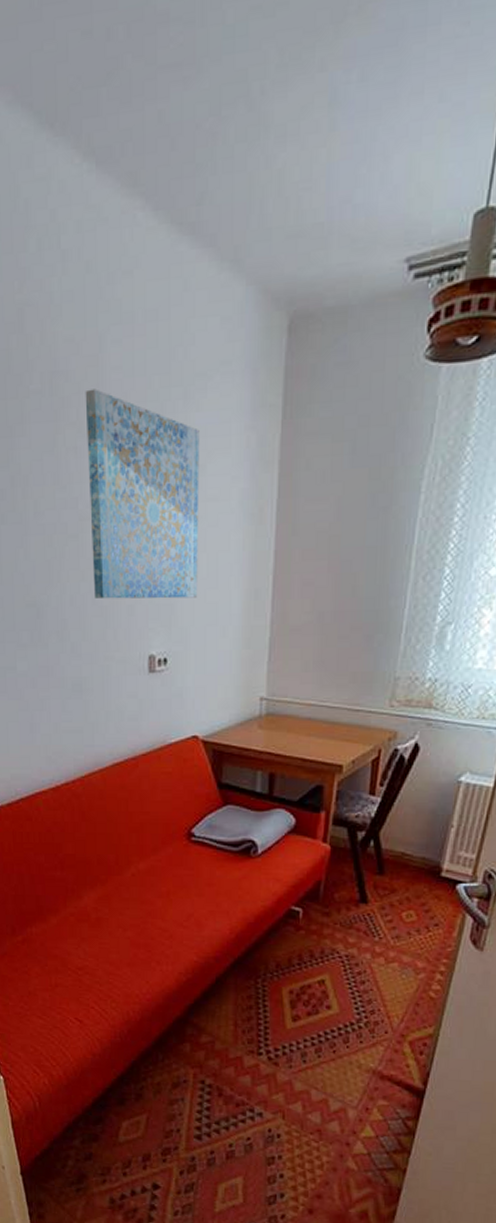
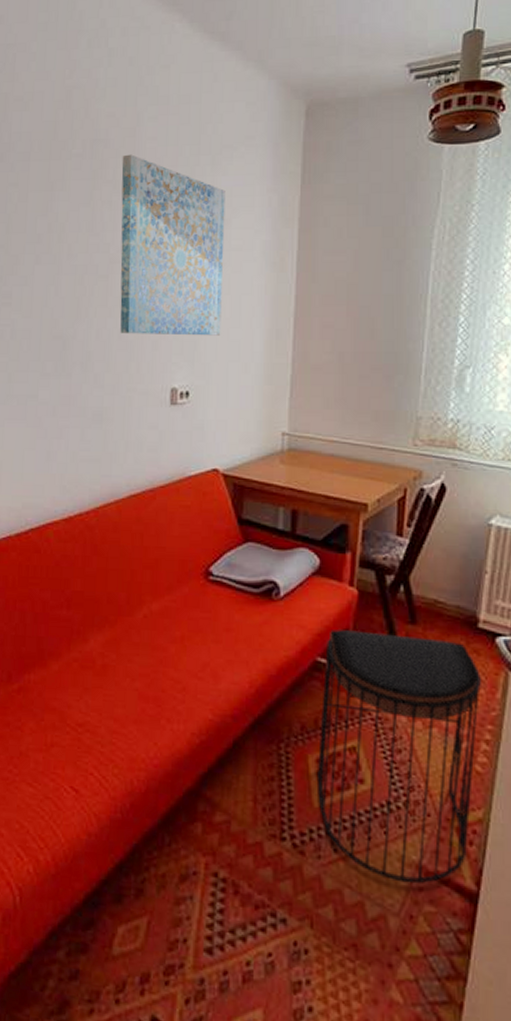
stool: none [290,882,440,1085] -> present [318,629,481,885]

